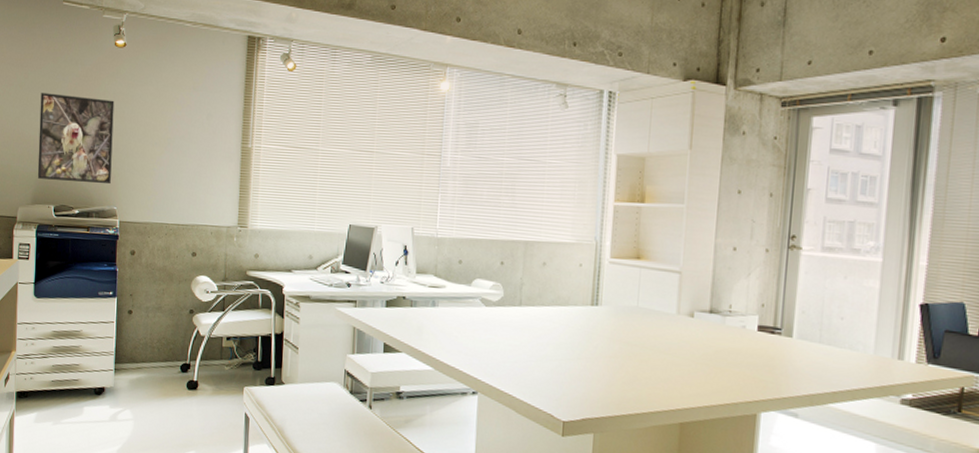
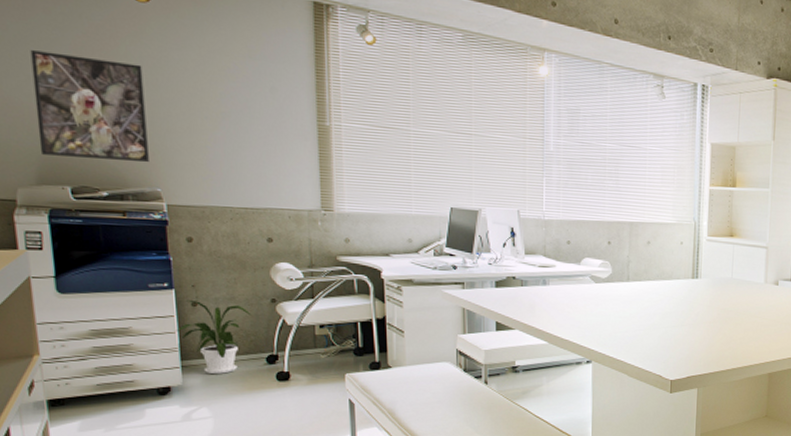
house plant: none [114,307,173,379] -> present [176,299,252,374]

